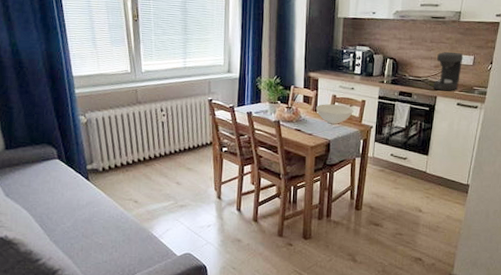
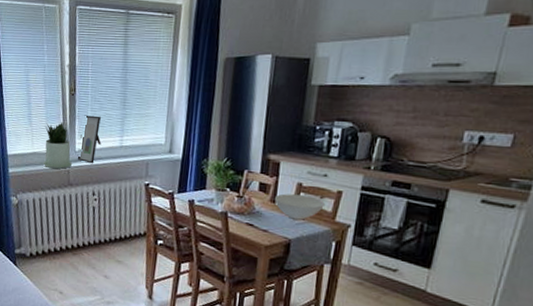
planter: none [110,45,140,88] -> present [43,122,73,169]
picture frame: none [144,39,166,83] -> present [77,115,101,164]
coffee maker: present [433,52,464,91] -> none [445,129,497,183]

